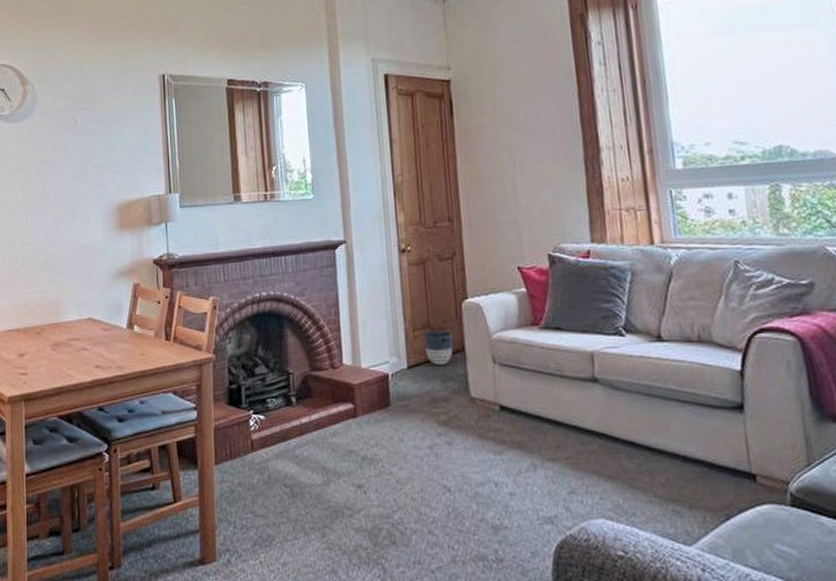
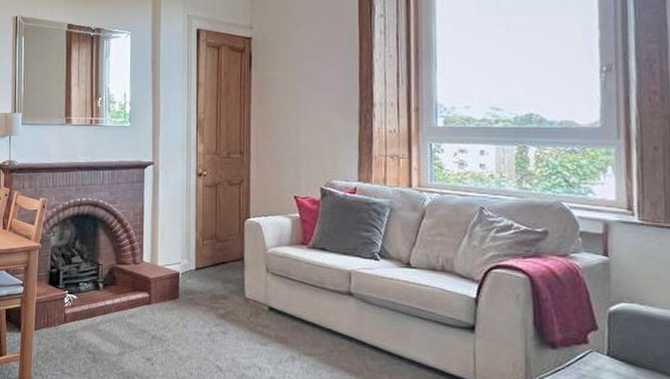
planter: present [423,330,453,365] -> none [211,241,234,269]

